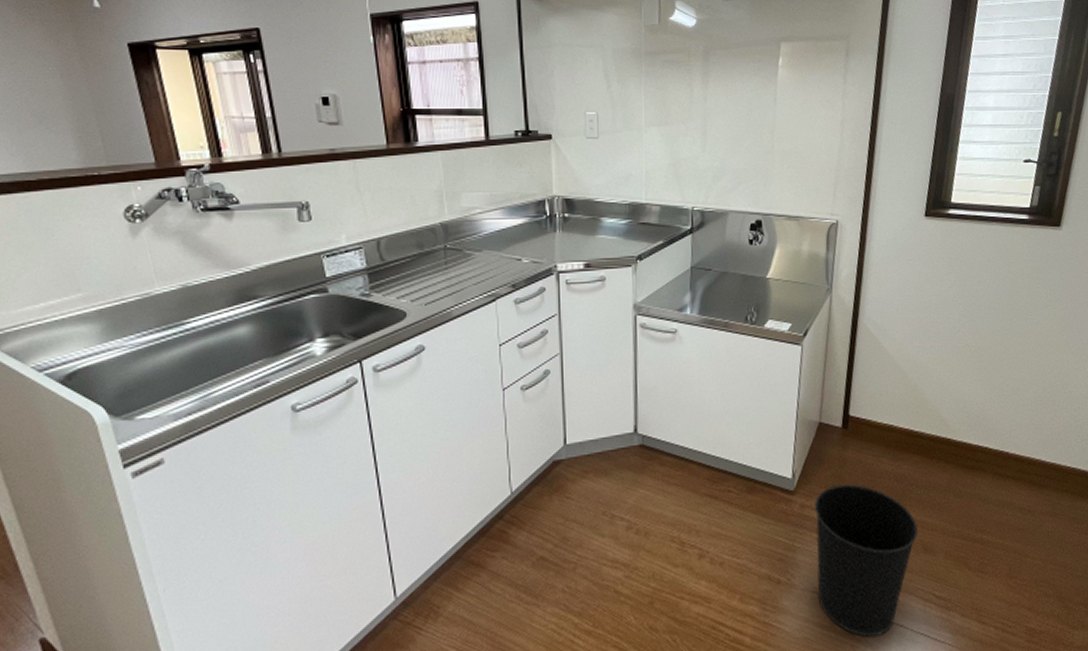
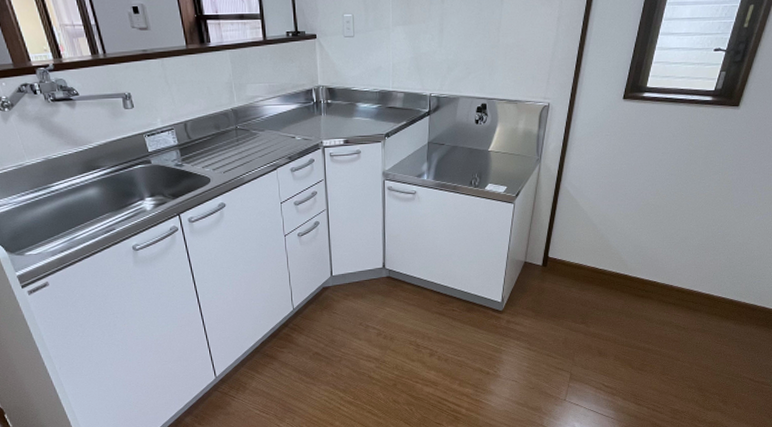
wastebasket: present [814,484,919,637] -> none [516,306,596,411]

